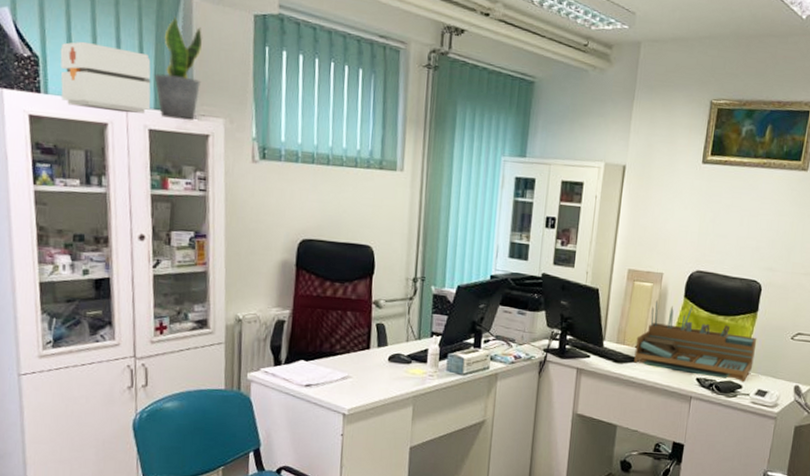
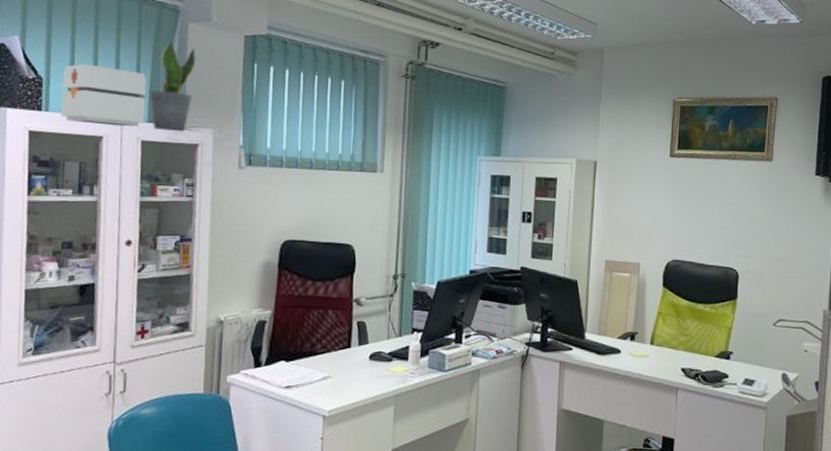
desk organizer: present [634,300,757,382] -> none [617,290,739,371]

